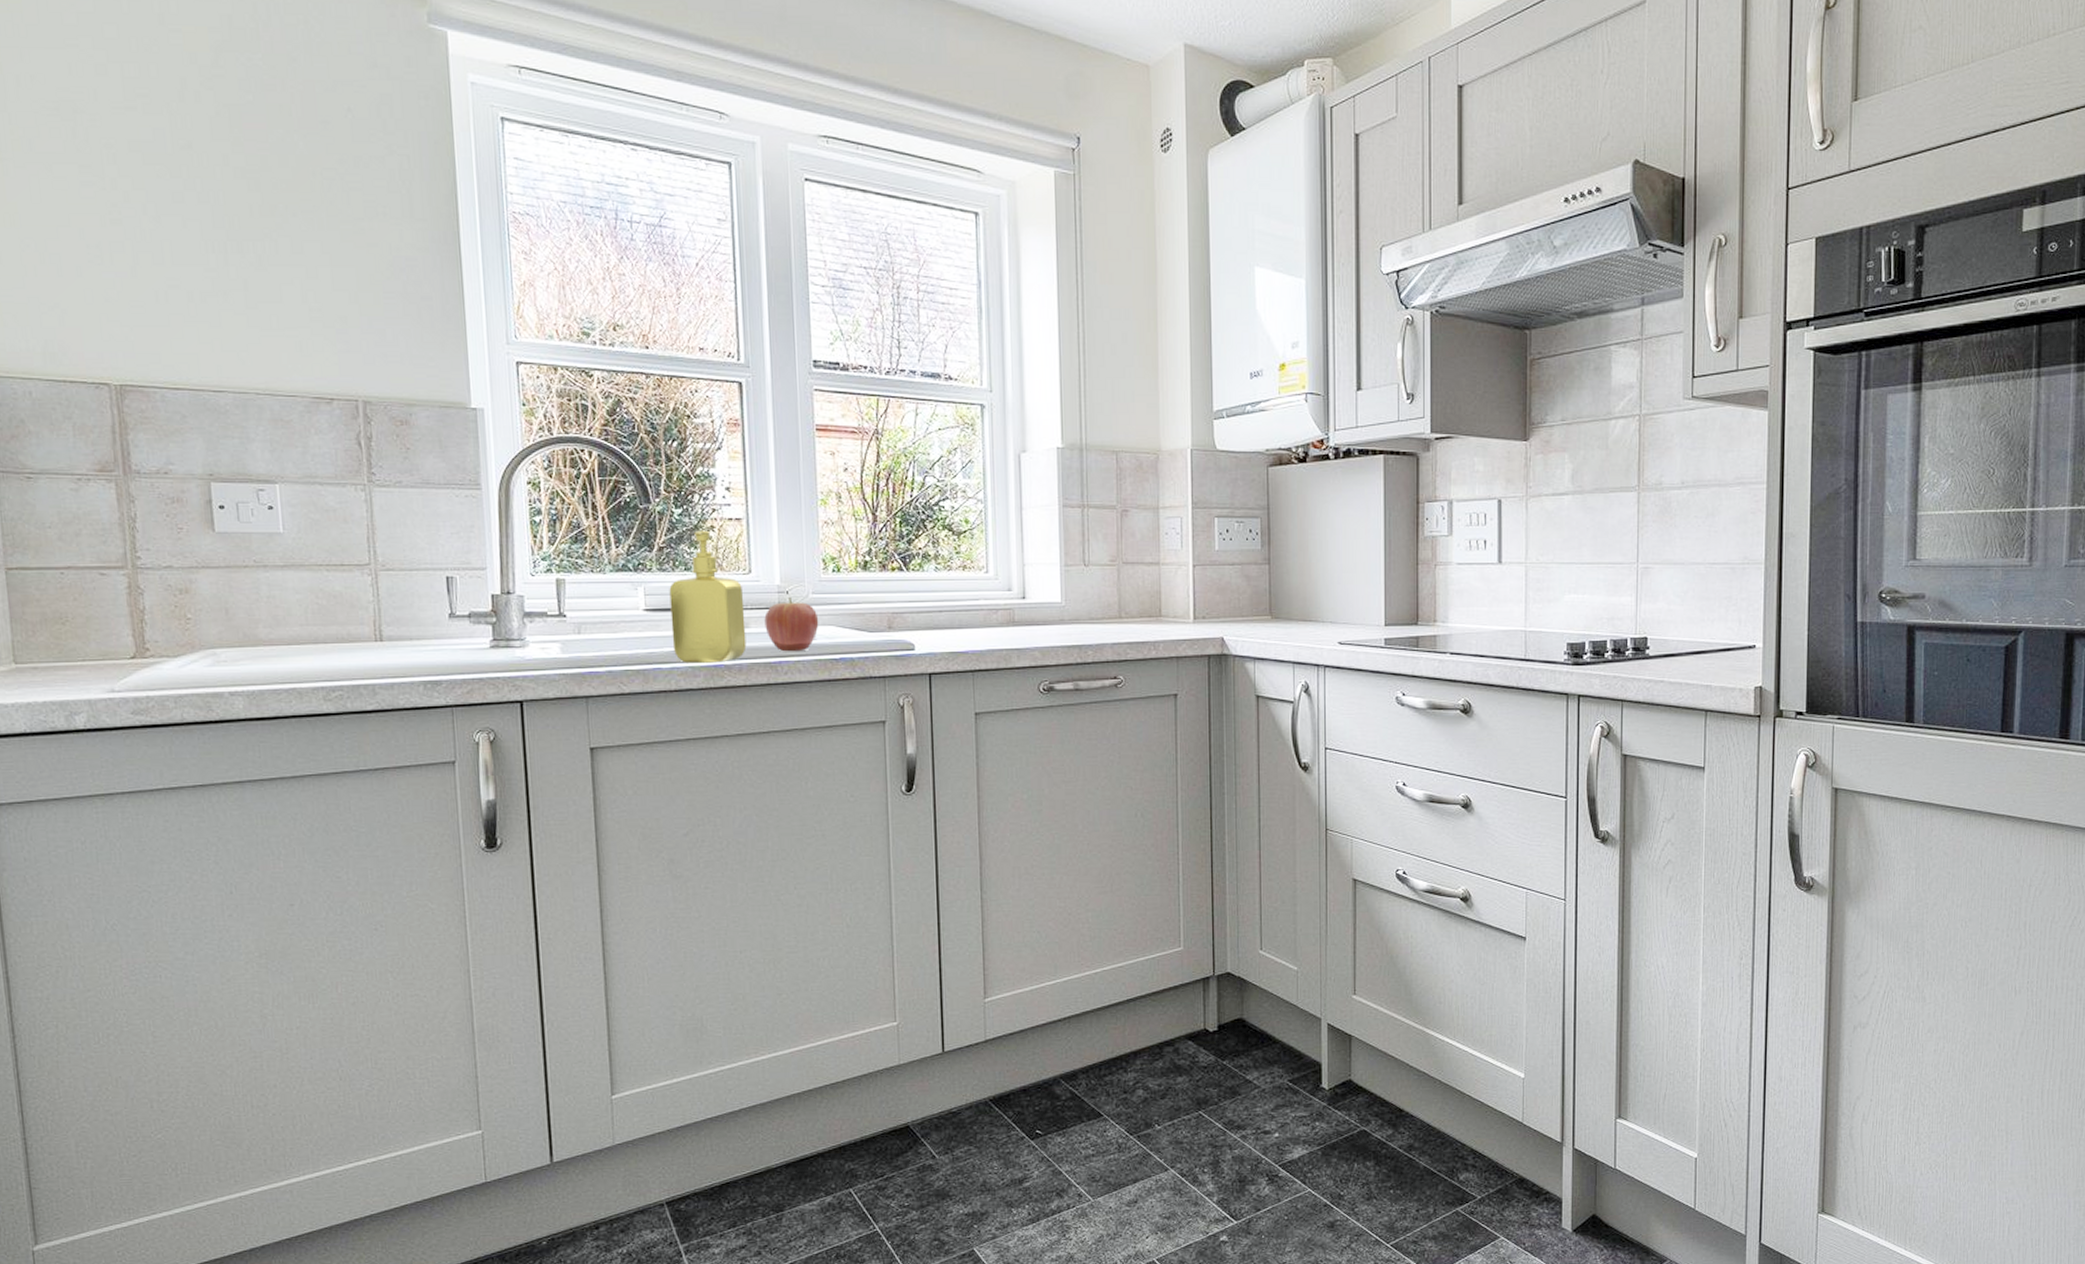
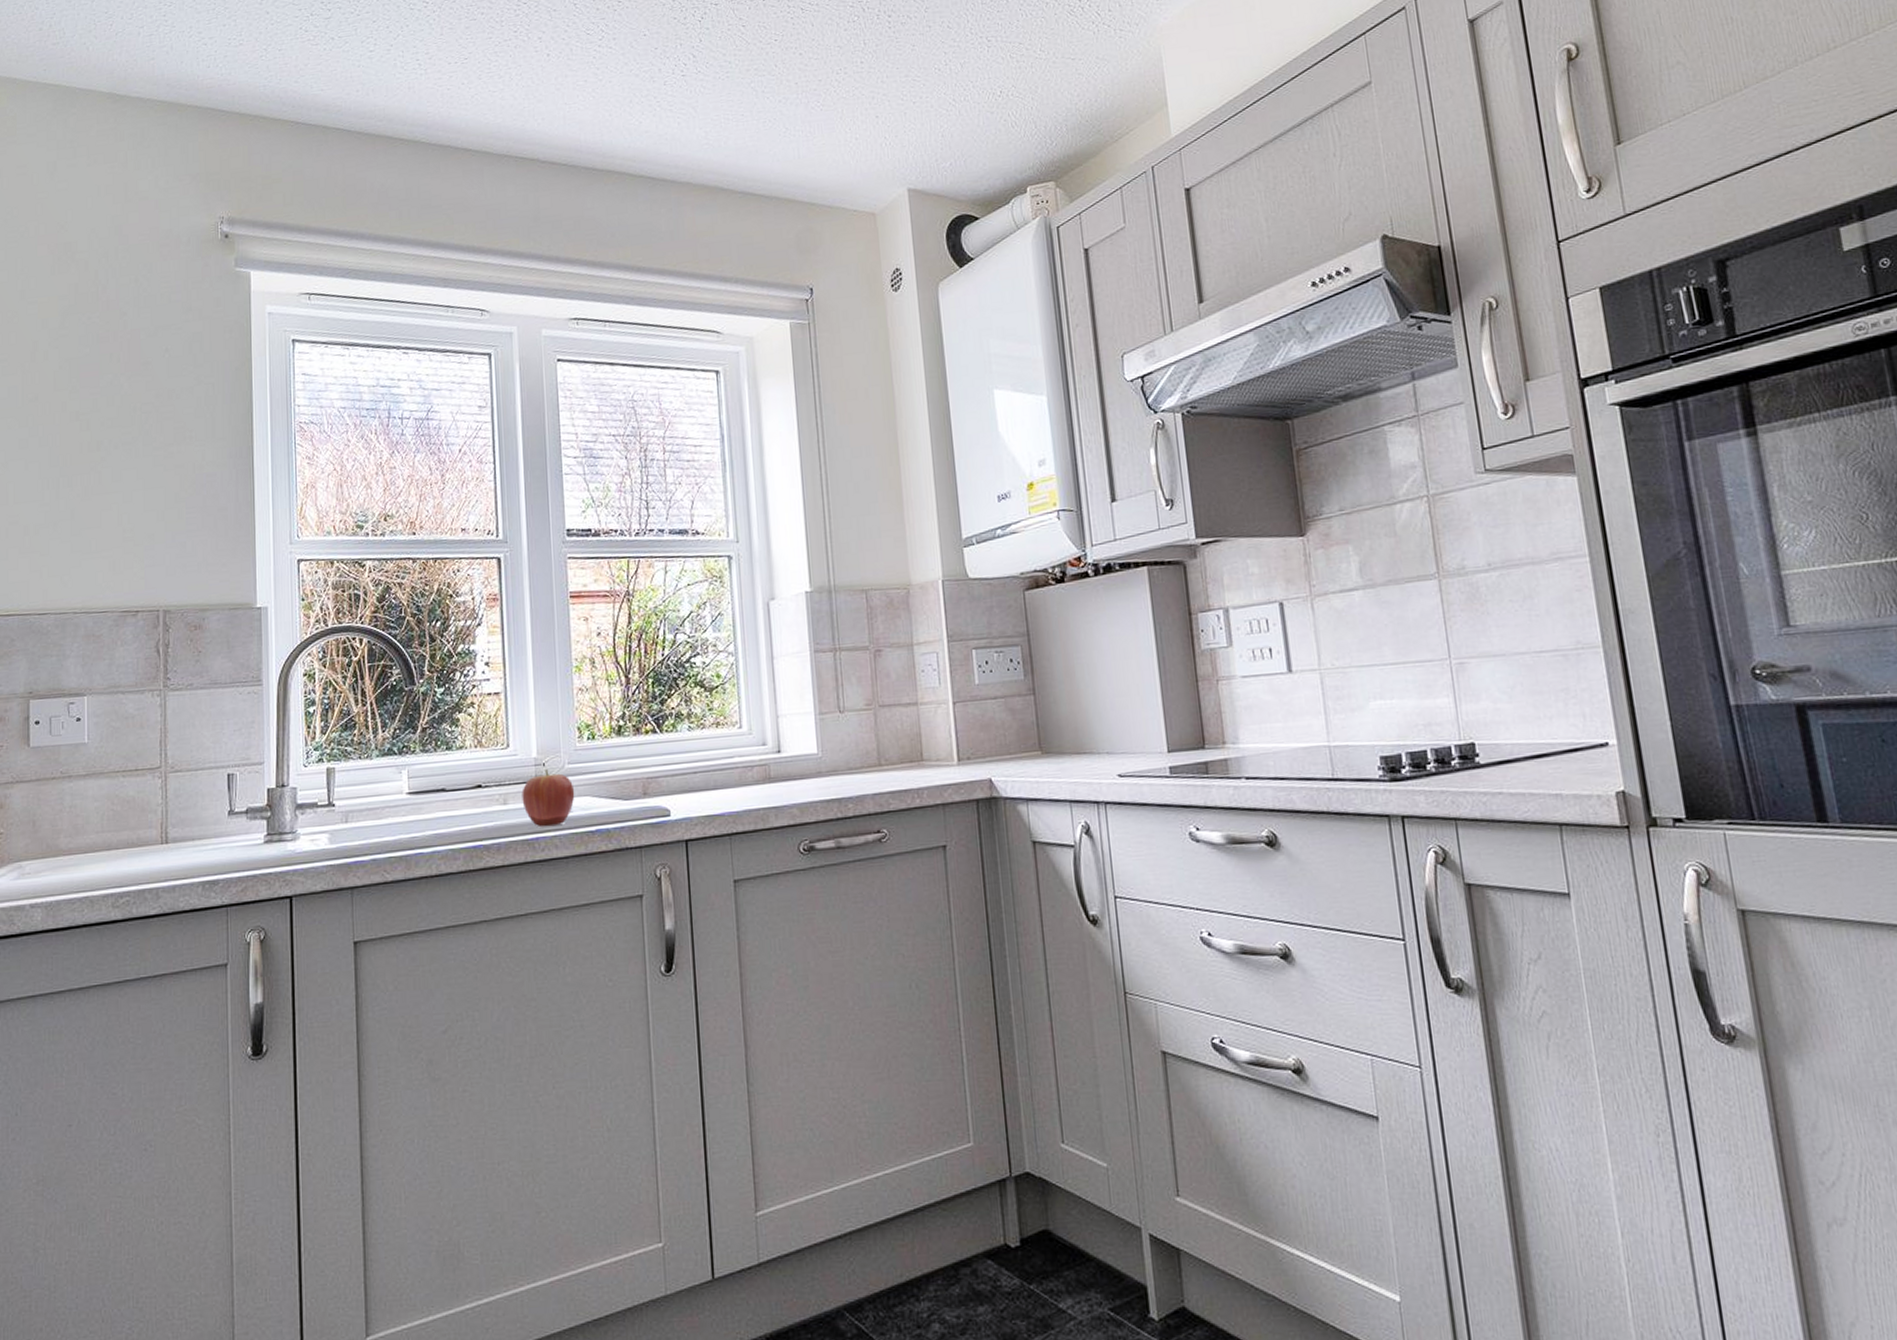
soap dispenser: present [669,530,747,663] -> none [431,707,505,846]

